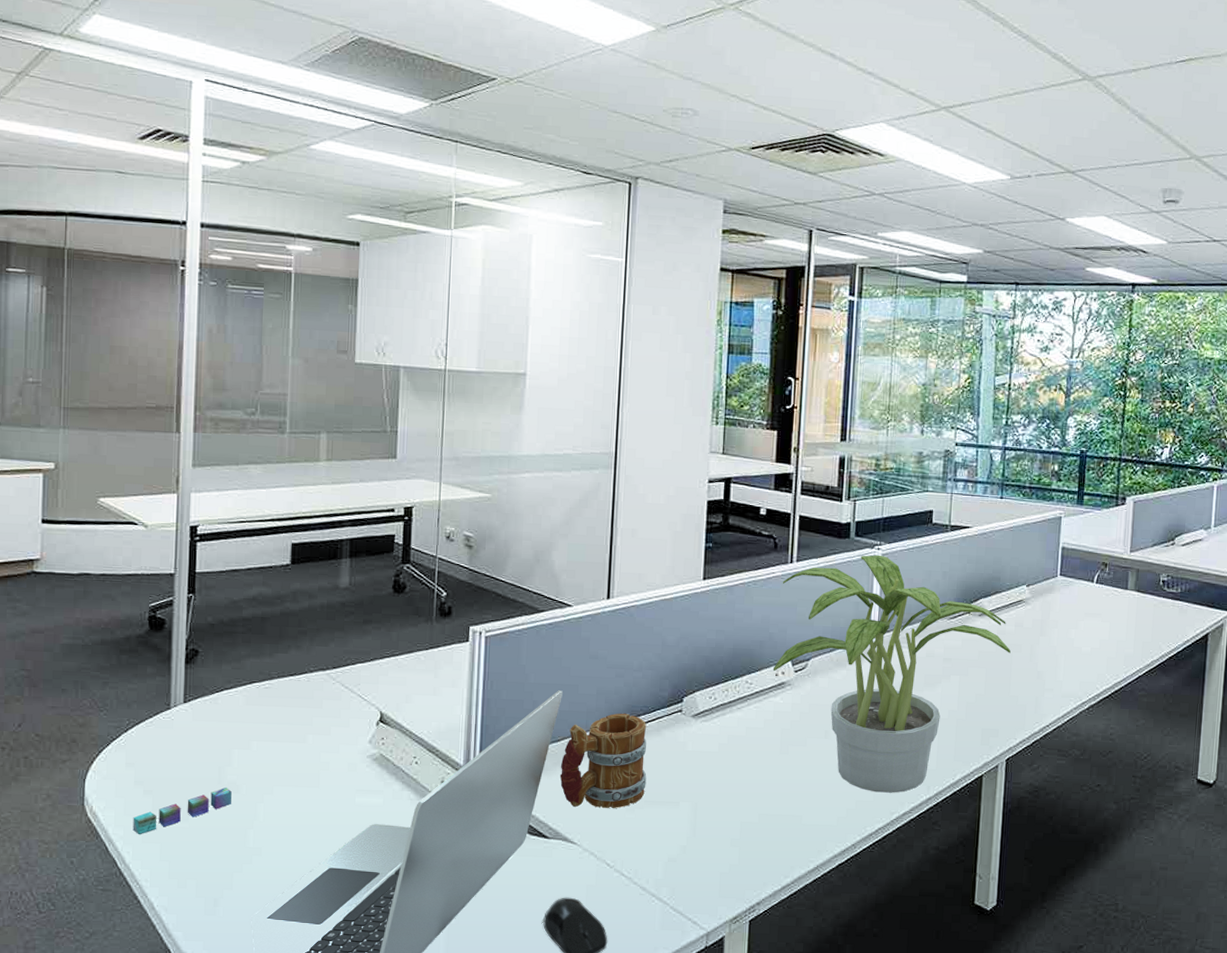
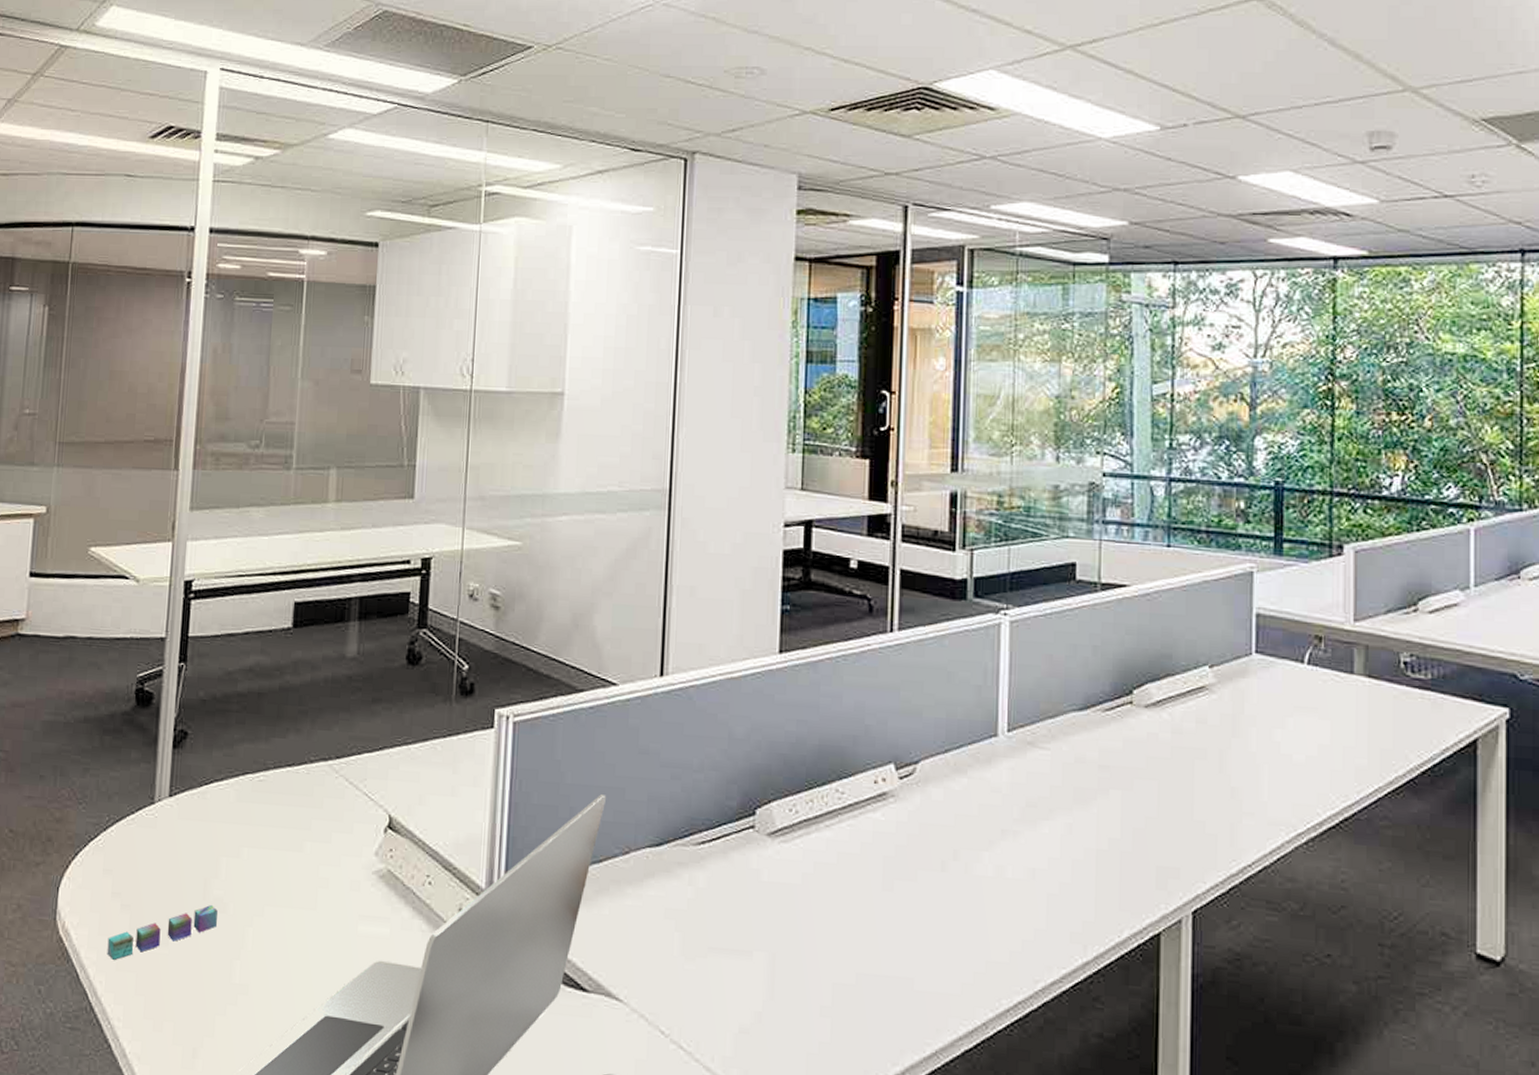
mug: present [559,713,647,809] -> none [602,827,711,956]
potted plant: present [772,554,1011,793] -> none [870,622,1192,953]

